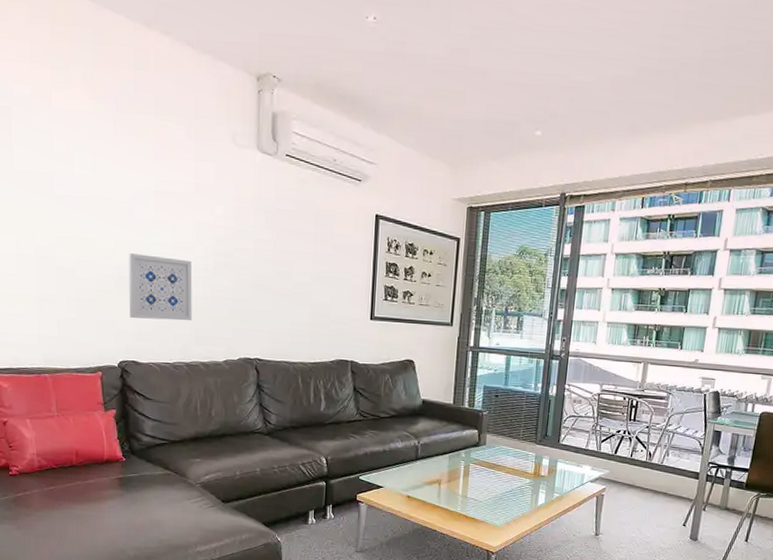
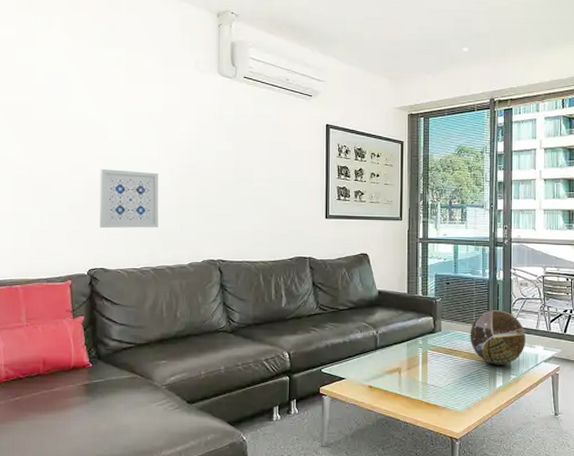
decorative orb: none [515,426,574,483] -> present [470,310,525,365]

